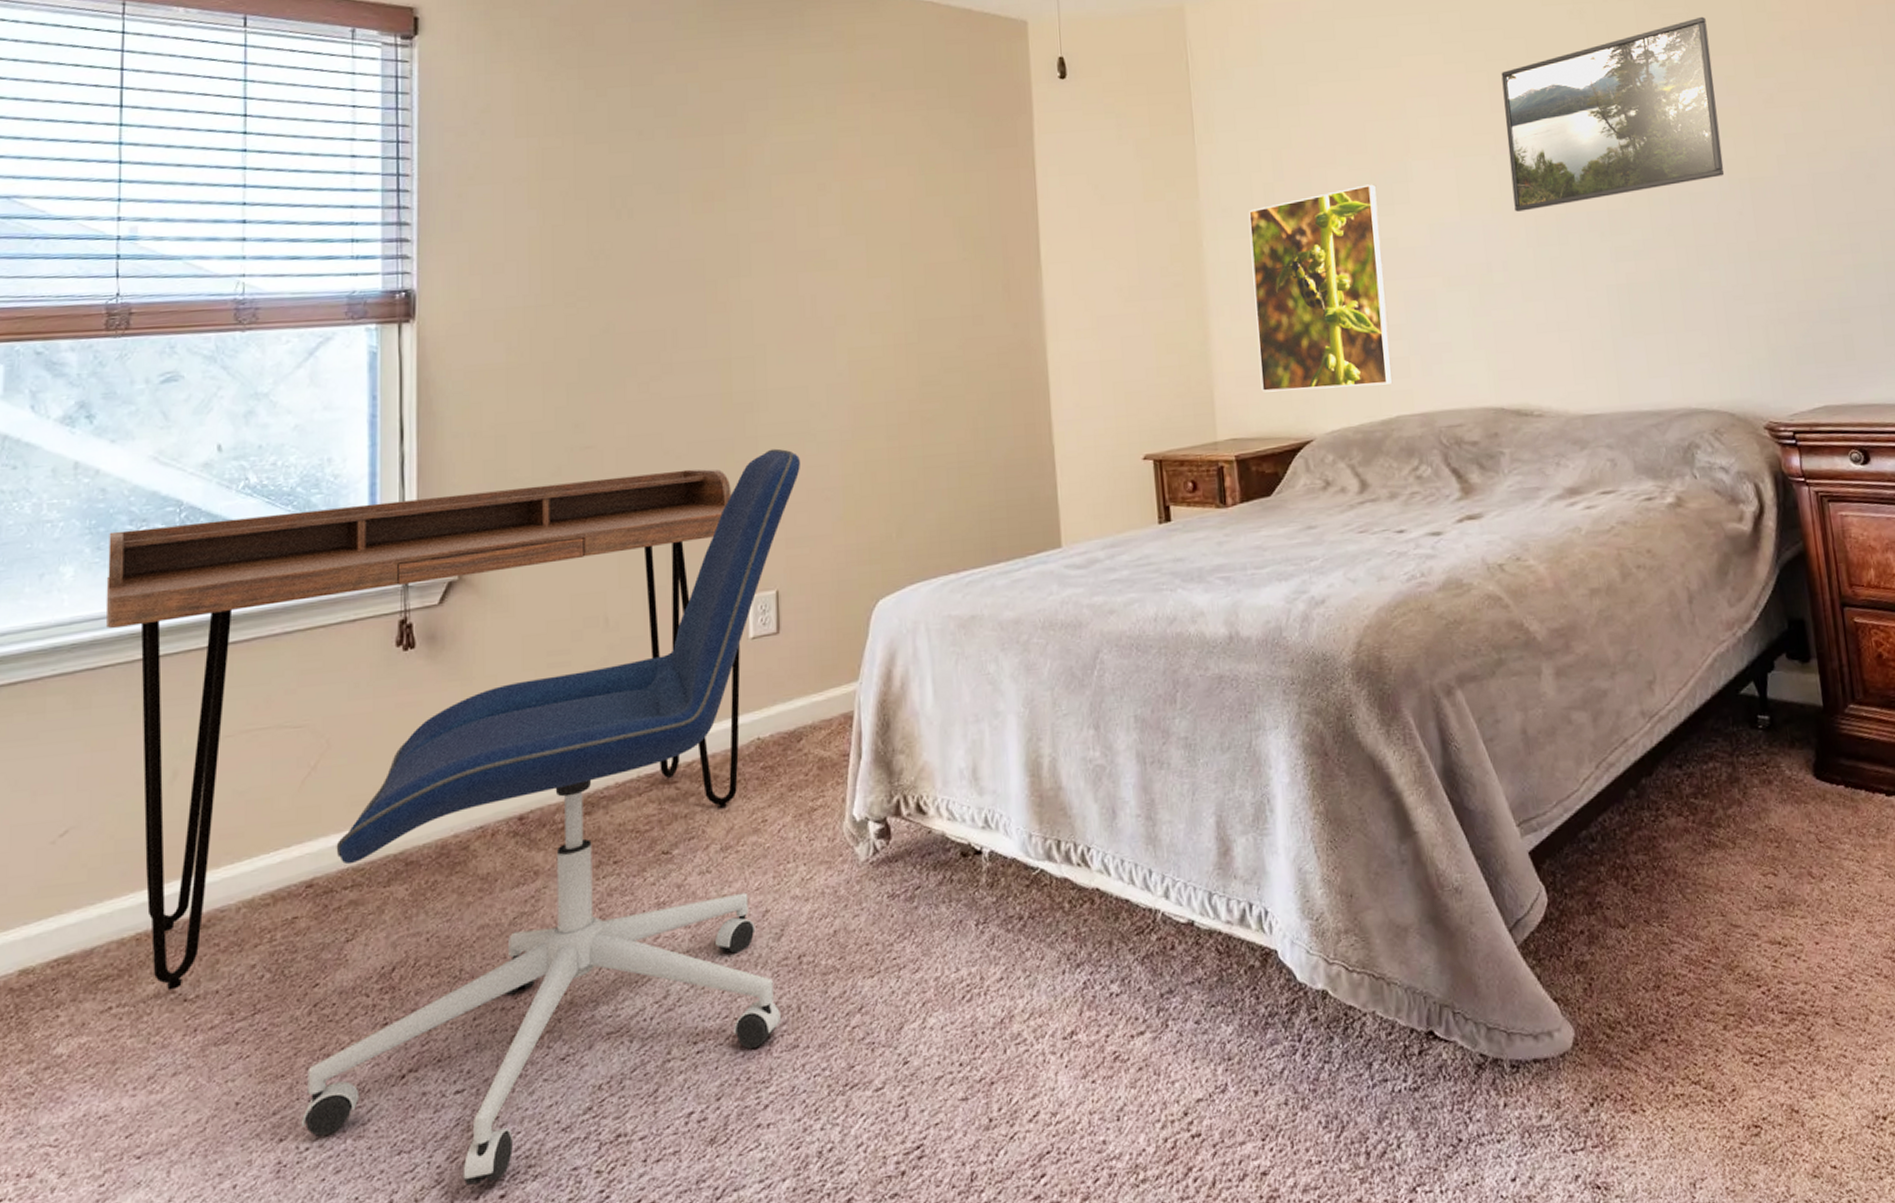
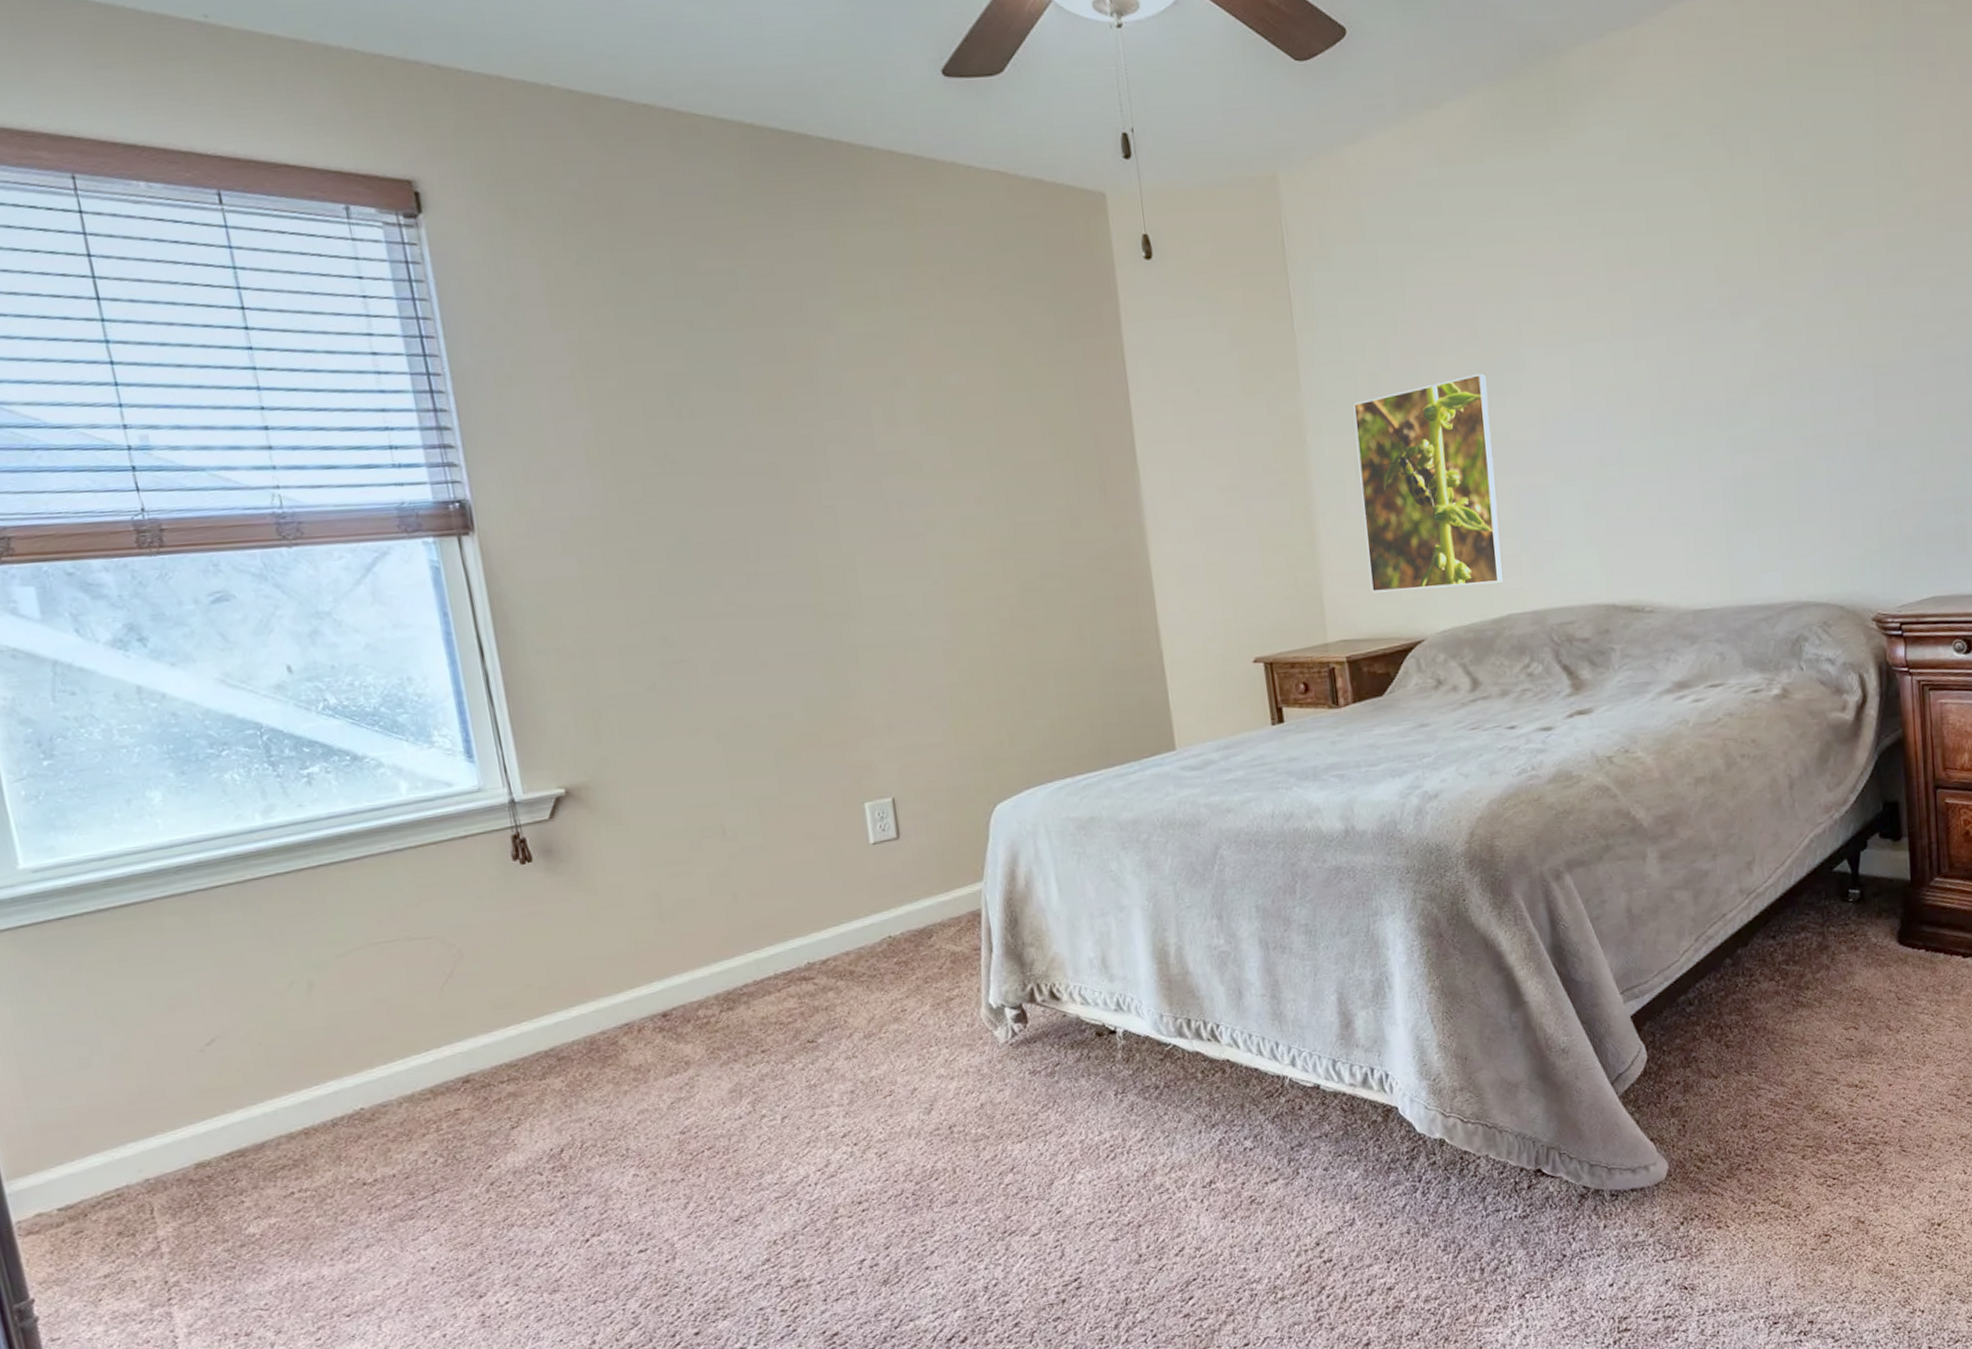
desk: present [105,469,741,990] -> none [190,680,874,1176]
office chair: present [302,448,800,1185] -> none [485,658,938,1326]
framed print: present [1501,16,1725,212] -> none [1619,184,1848,401]

